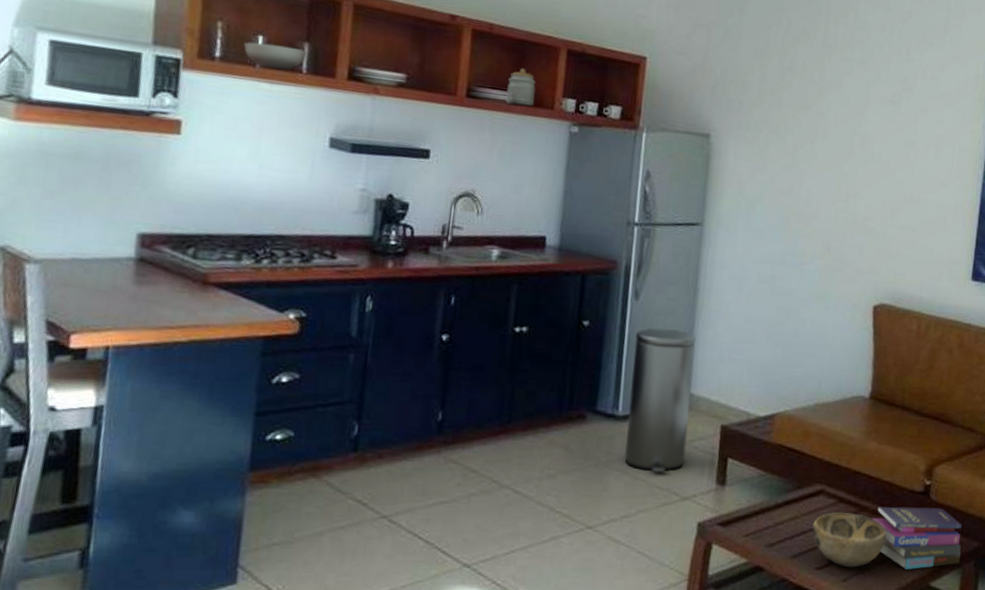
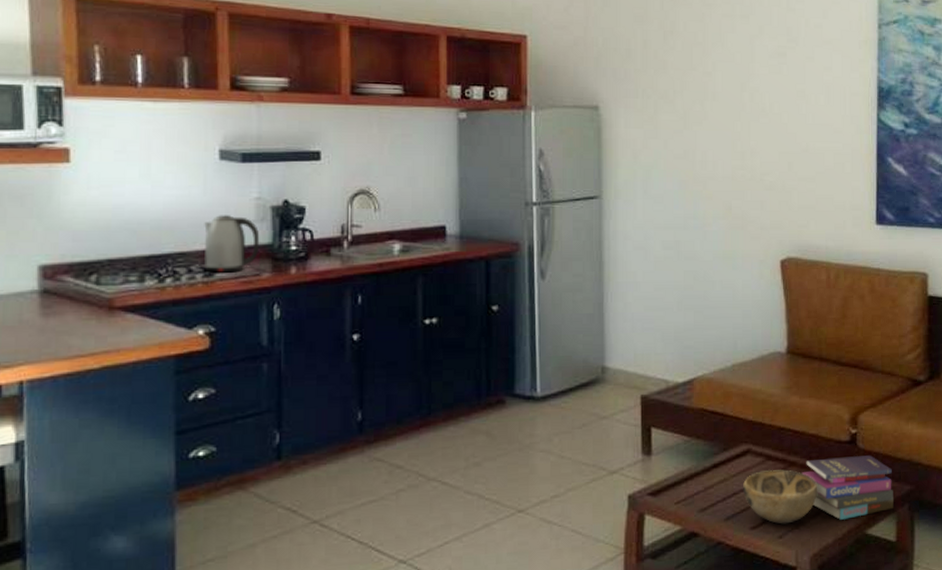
bowl: present [243,42,307,71] -> none [123,62,187,88]
kettle: none [302,202,361,261] -> present [204,215,260,274]
jar: present [506,68,536,107] -> none [390,59,420,98]
pedal bin: present [624,328,697,472] -> none [546,304,608,449]

